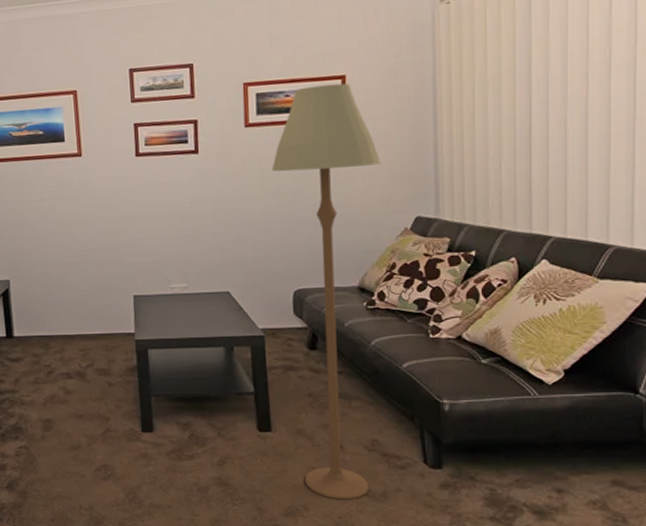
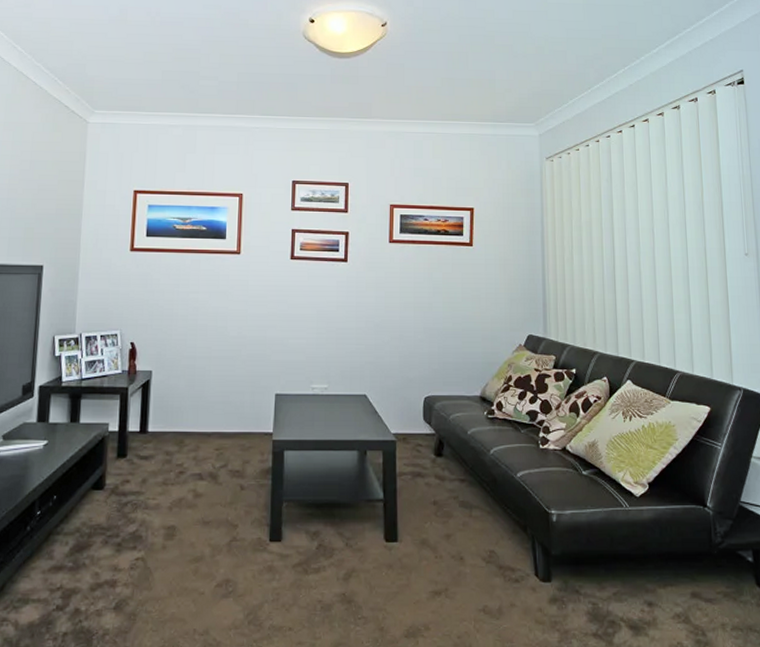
floor lamp: present [271,83,381,500] -> none [410,214,501,617]

